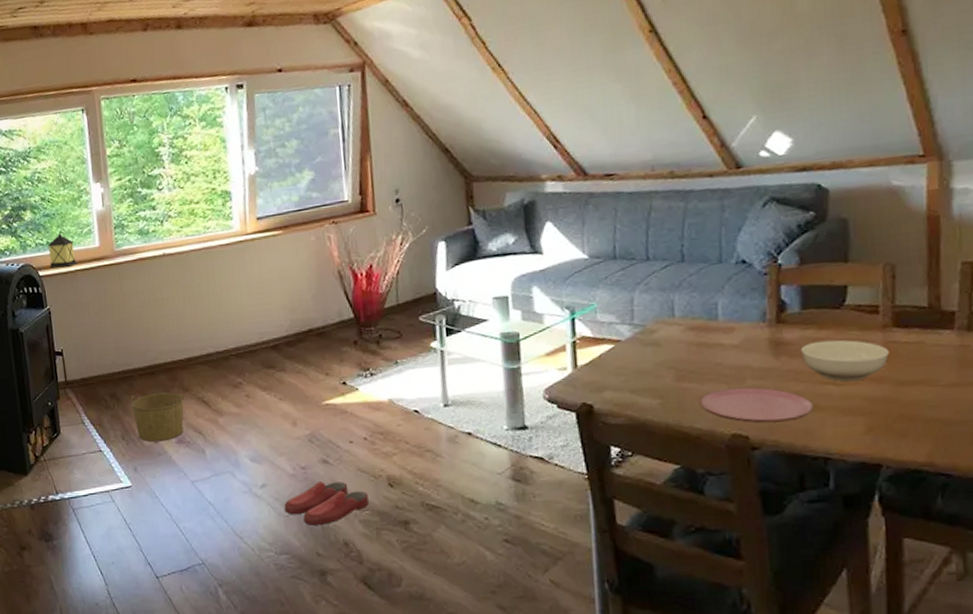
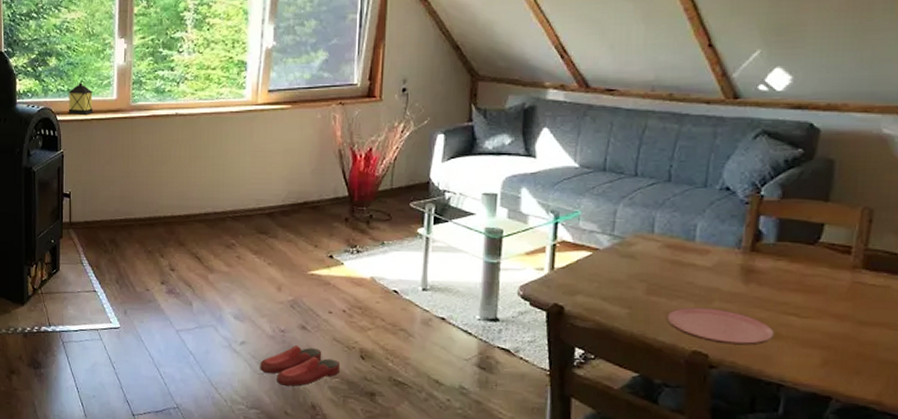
basket: present [130,392,184,442] -> none [128,243,178,290]
bowl: present [800,339,889,382] -> none [770,273,855,316]

